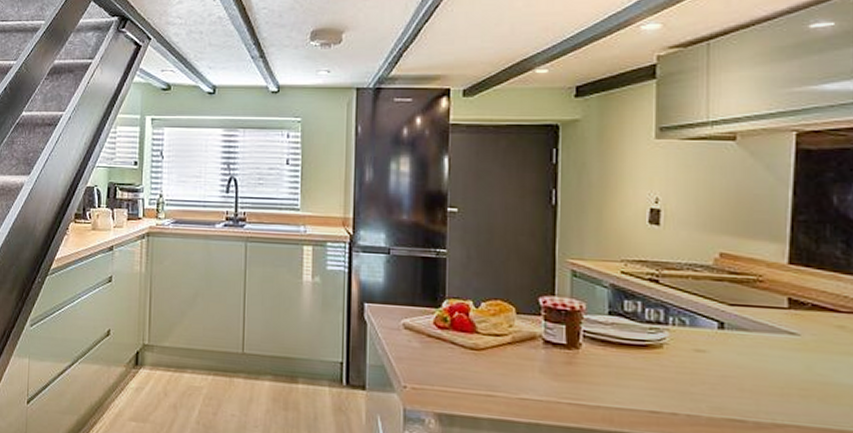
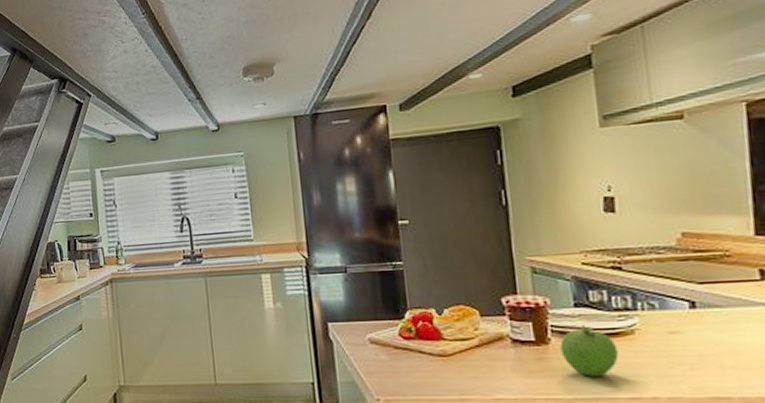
fruit: none [590,333,645,387] -> present [560,324,619,376]

